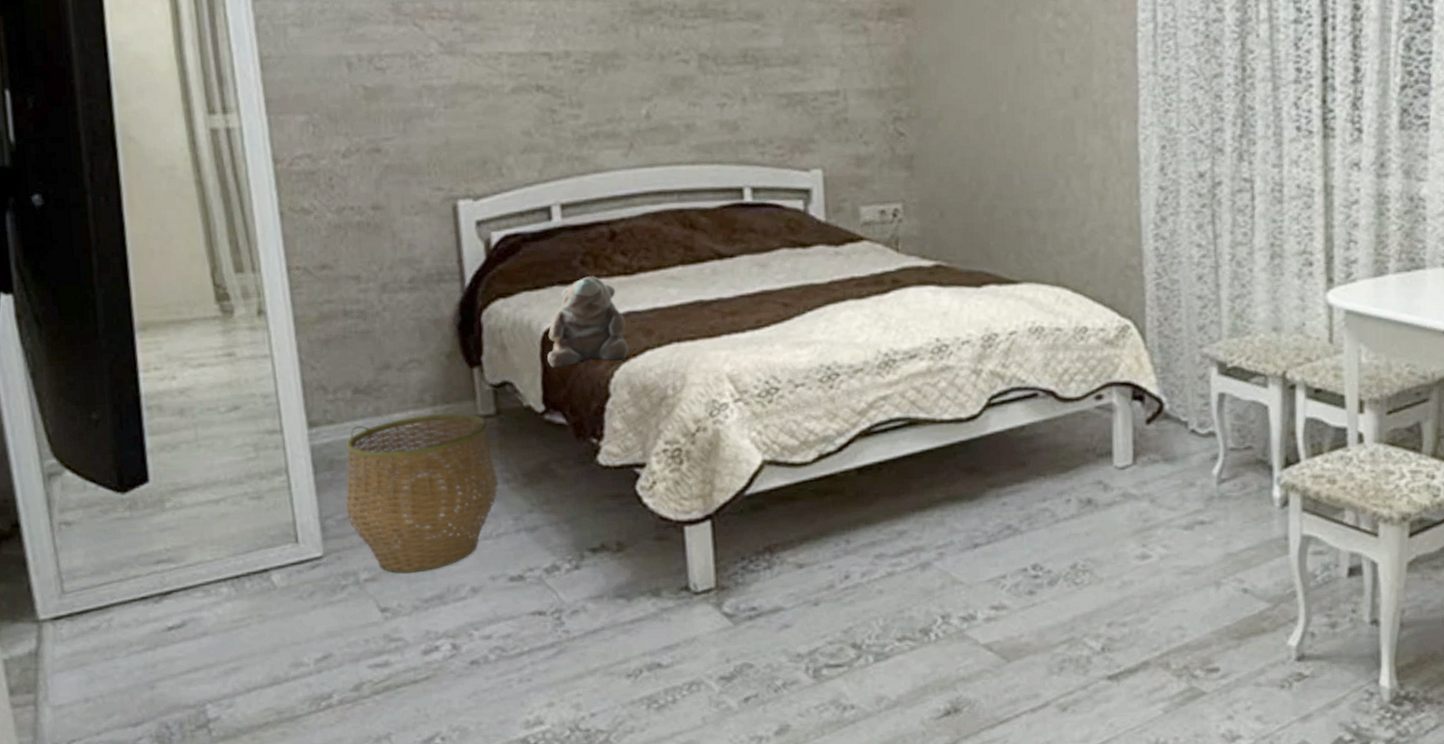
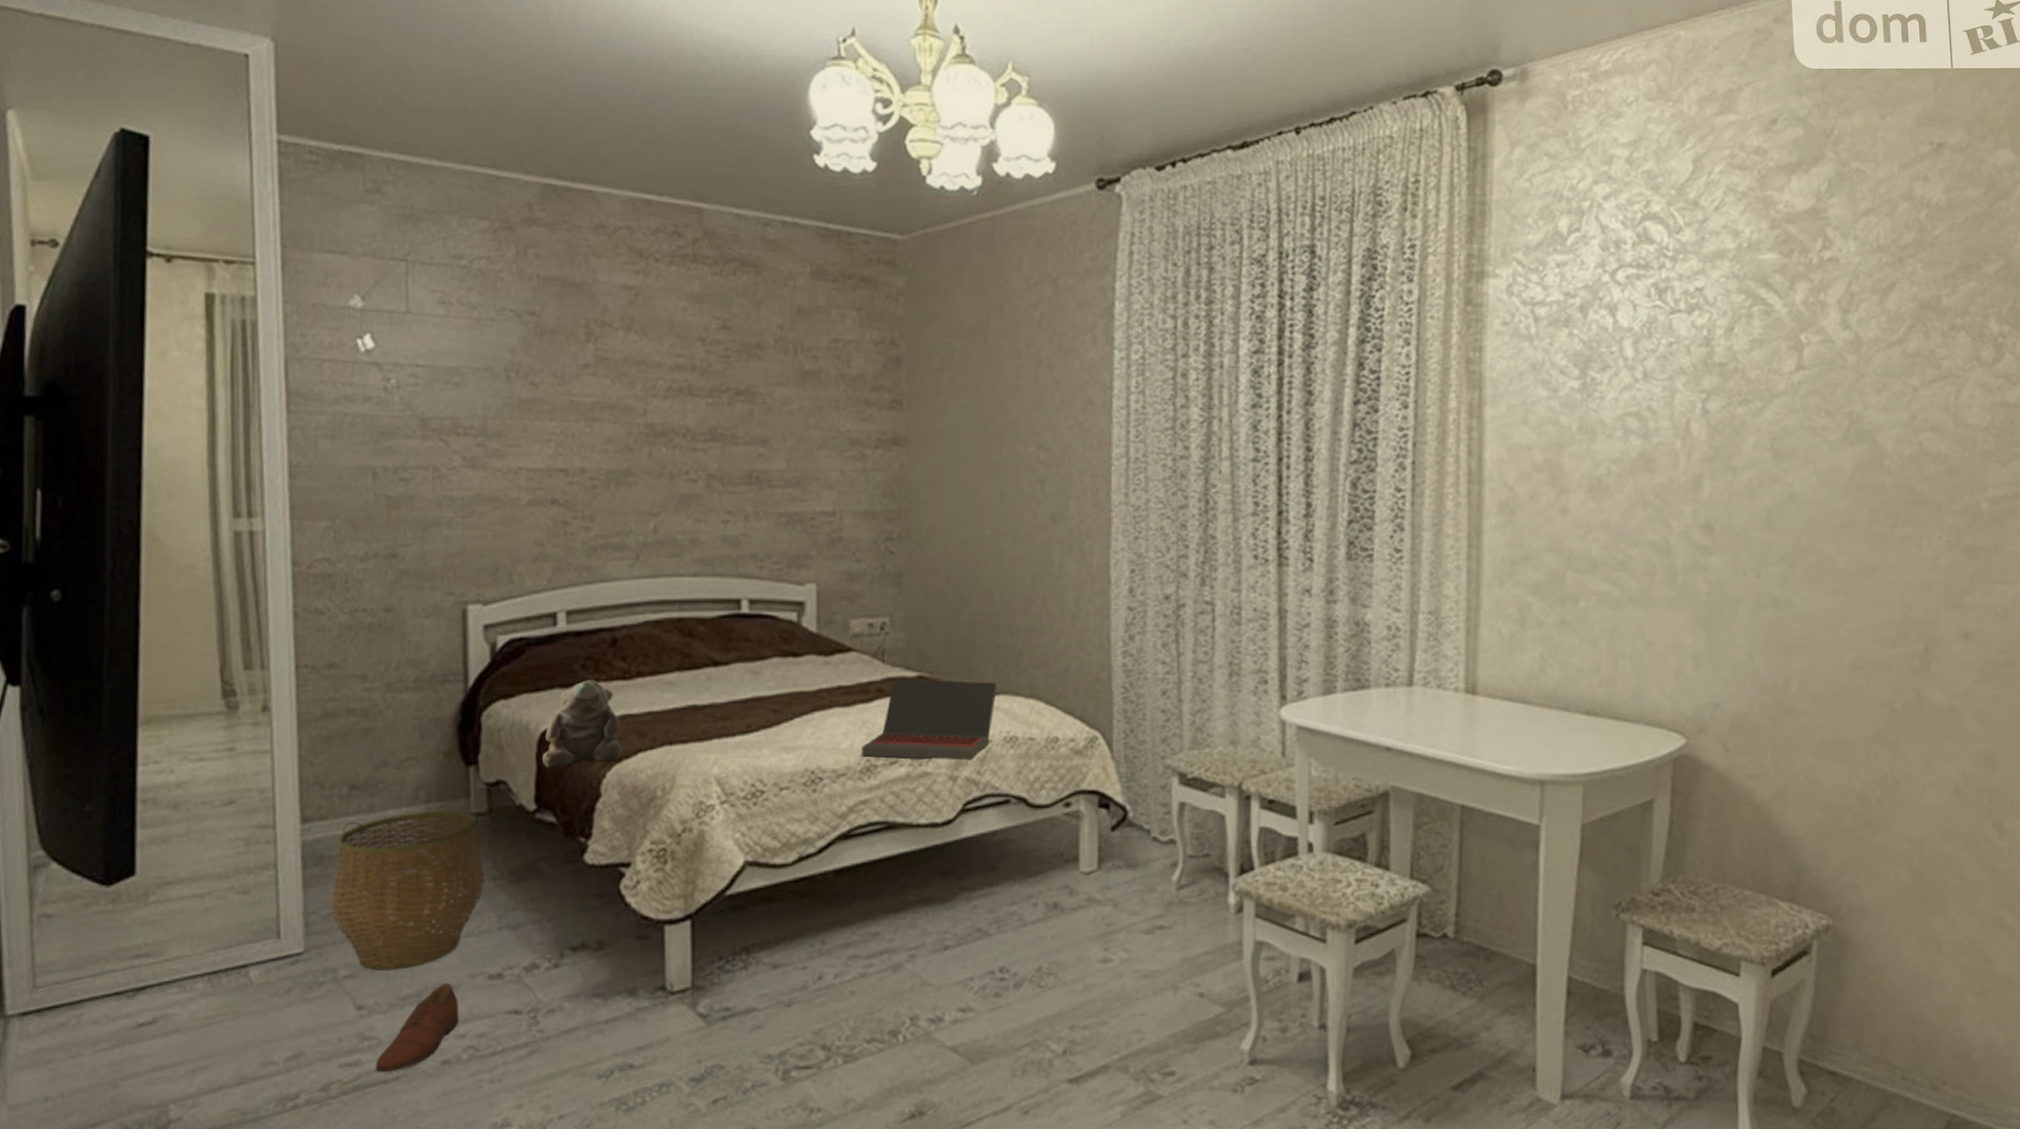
shoe: none [404,584,484,673] -> present [375,982,459,1073]
laptop: none [878,269,1021,354] -> present [861,679,998,761]

